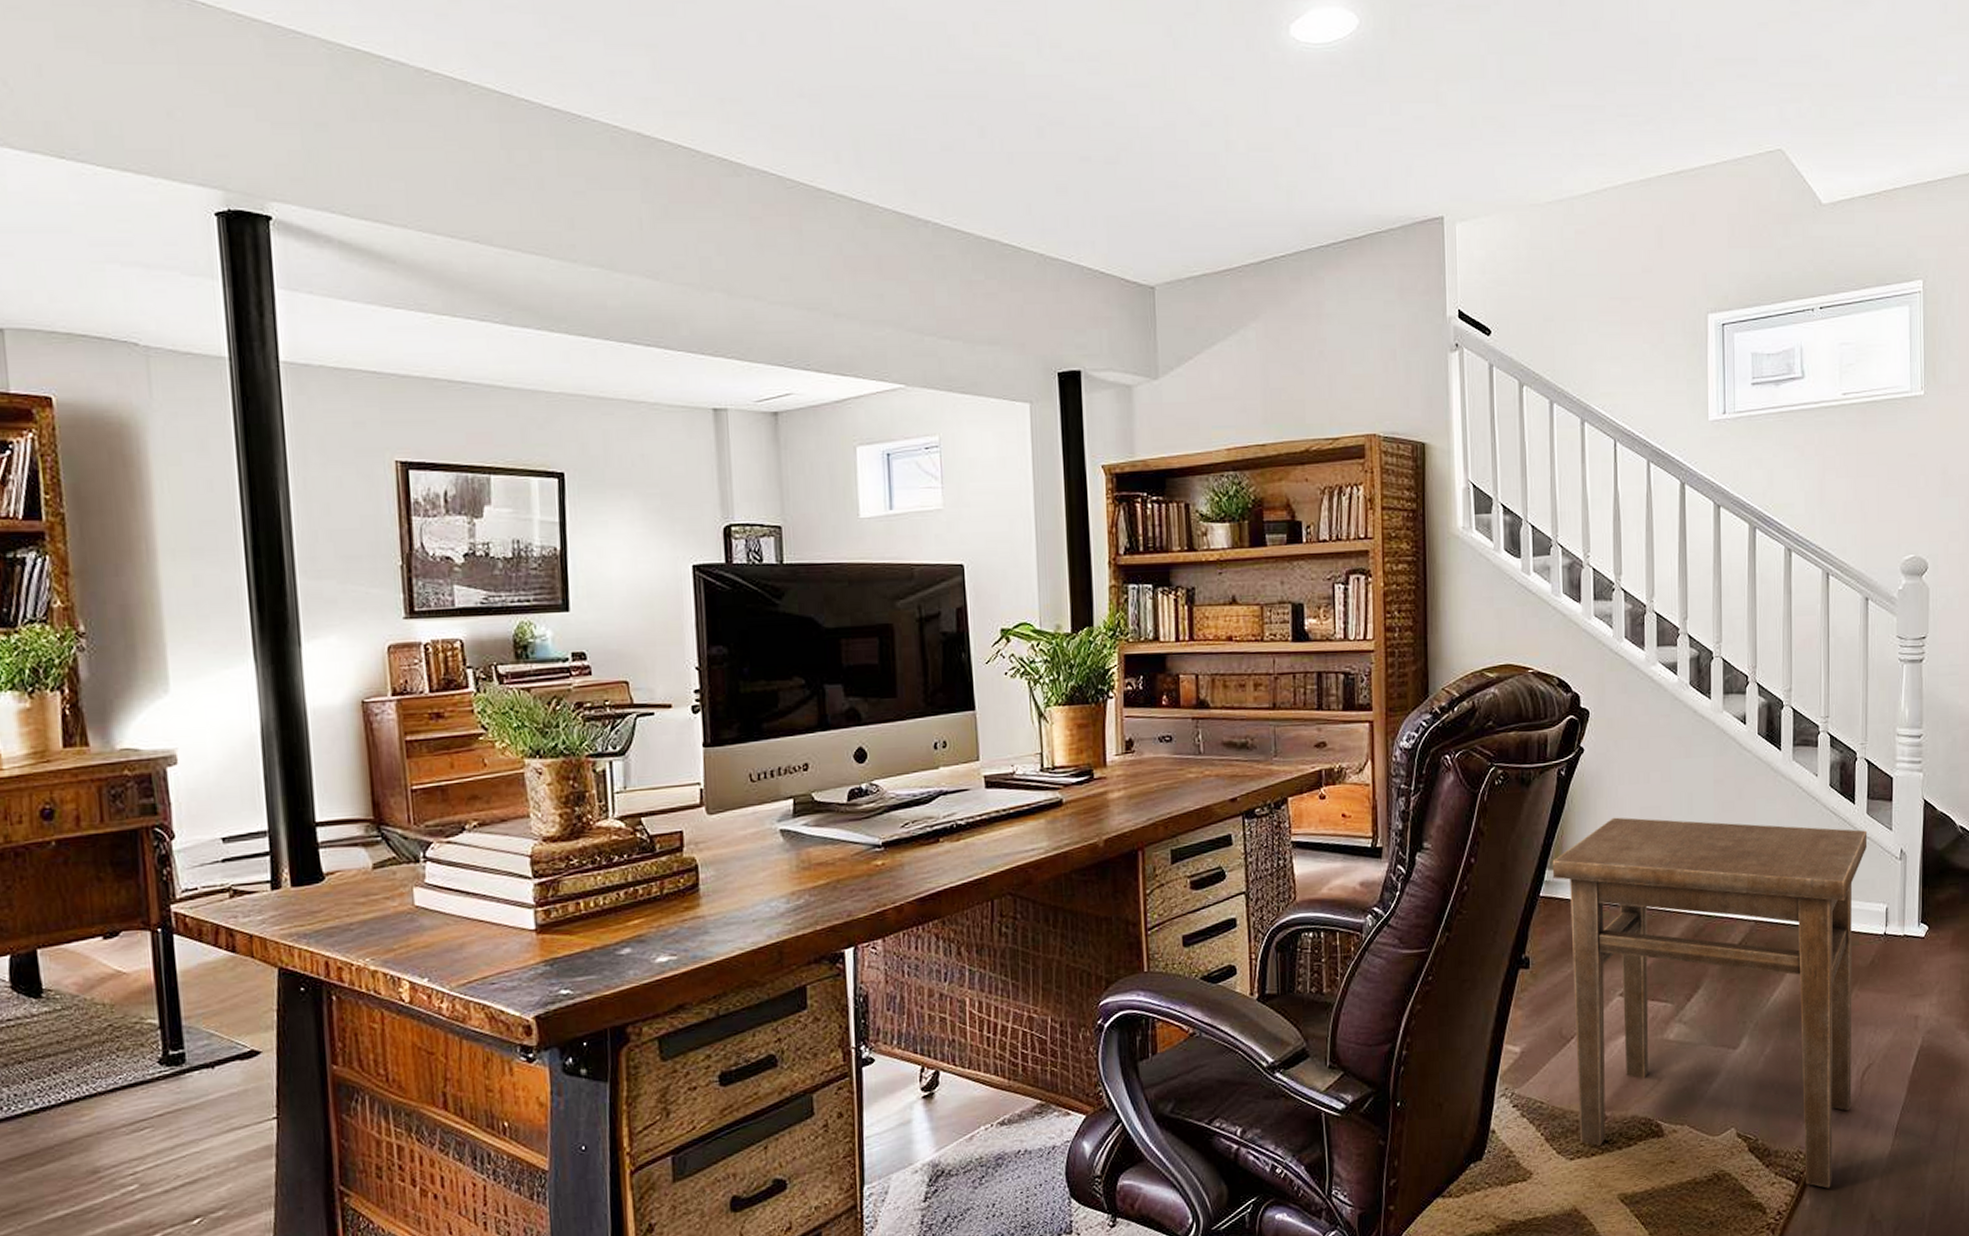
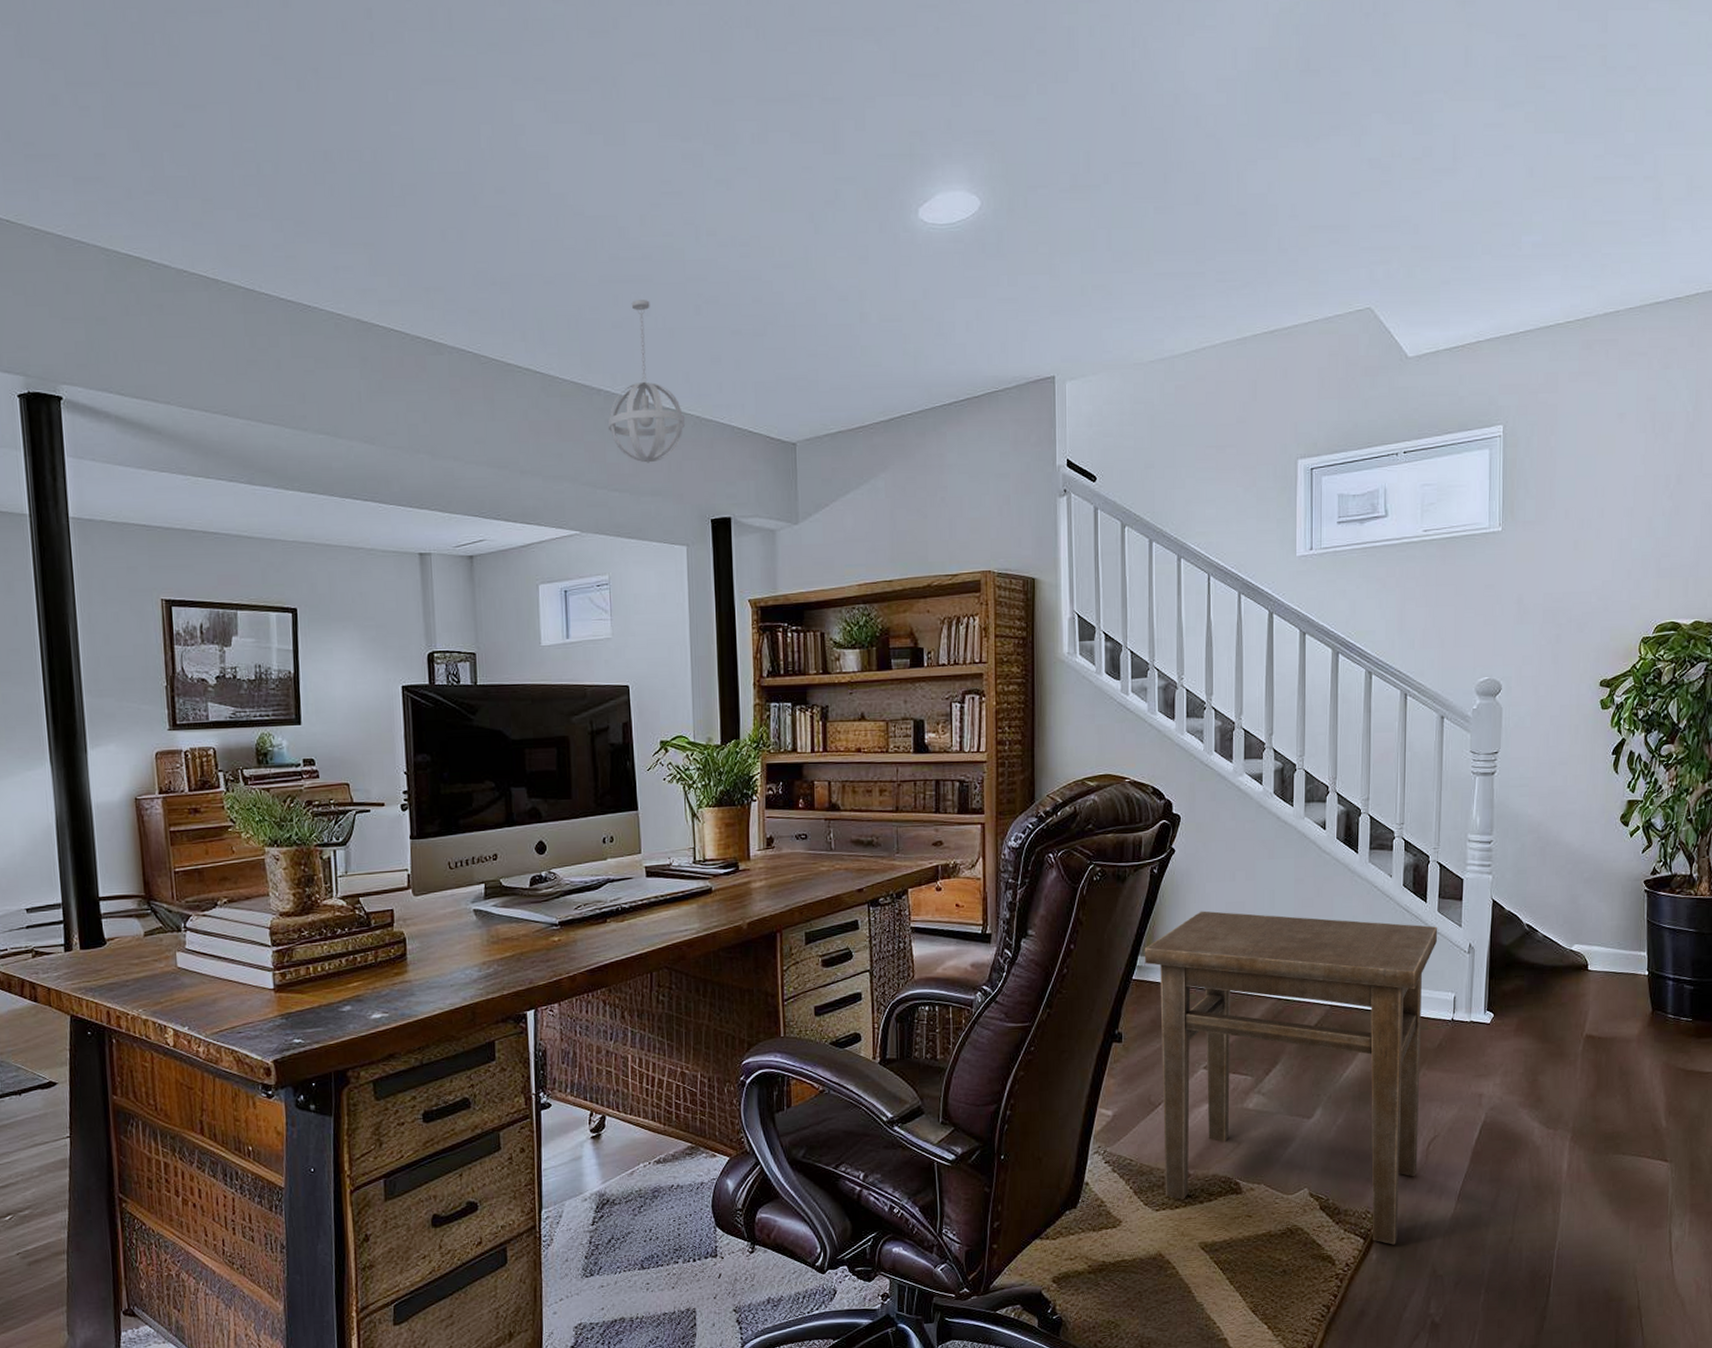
pendant light: none [936,119,1028,307] -> present [607,300,686,463]

